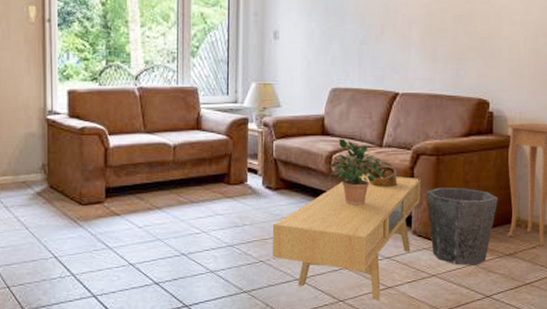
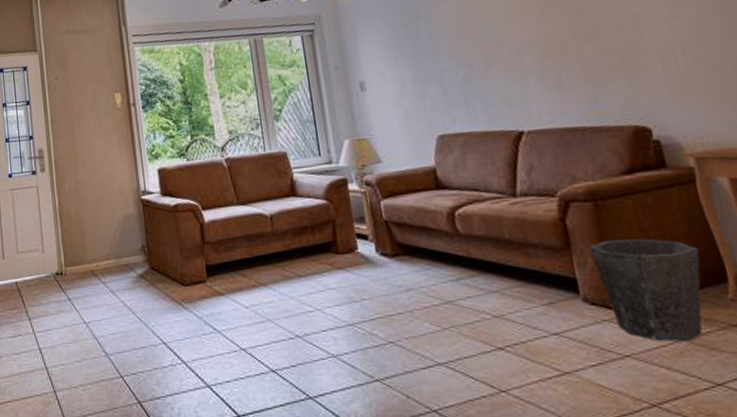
tv console: present [272,174,421,300] -> none [396,230,586,390]
potted plant: present [326,139,393,205] -> none [449,191,536,270]
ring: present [368,166,398,187] -> none [505,218,548,245]

